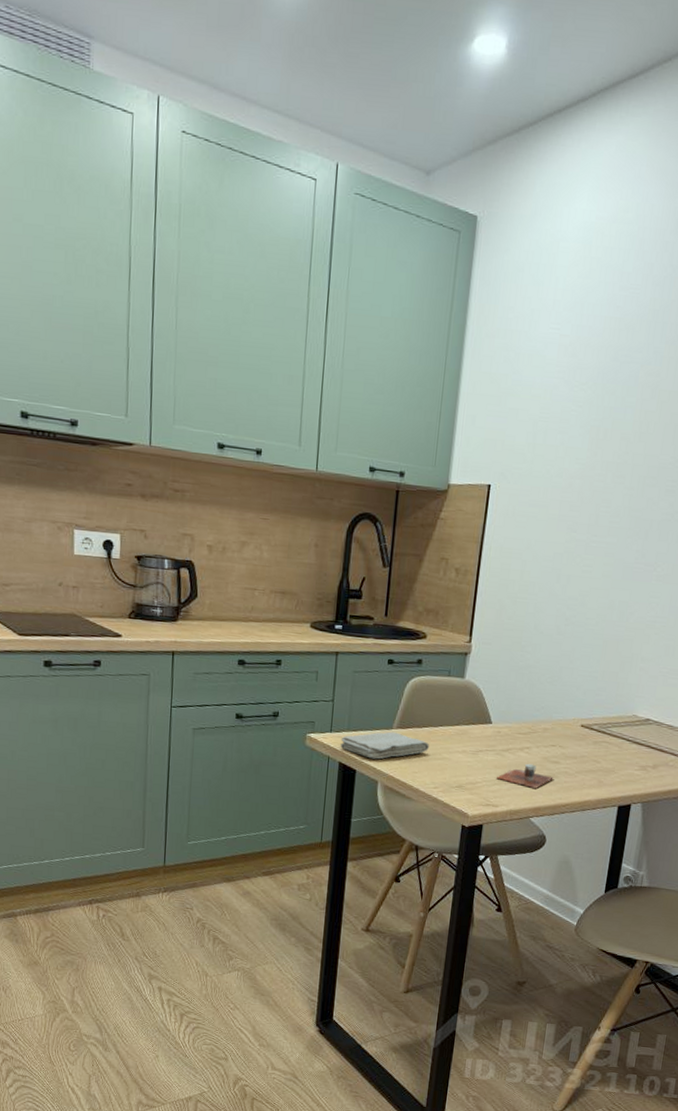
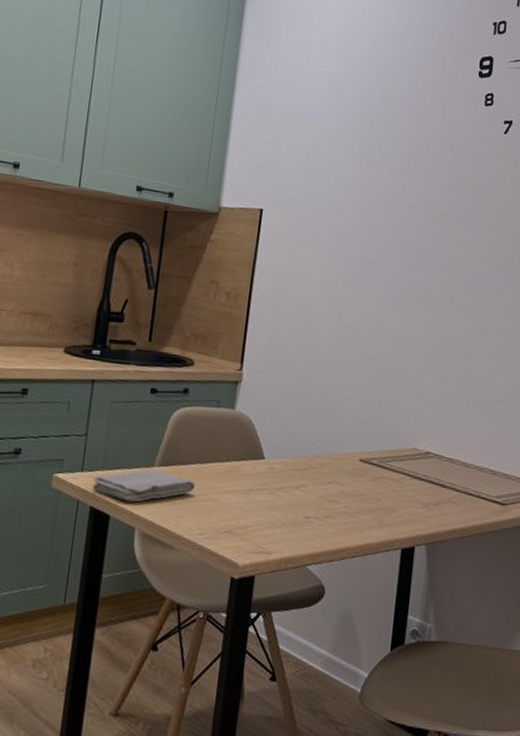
cup: present [497,763,555,788] -> none [270,503,333,532]

